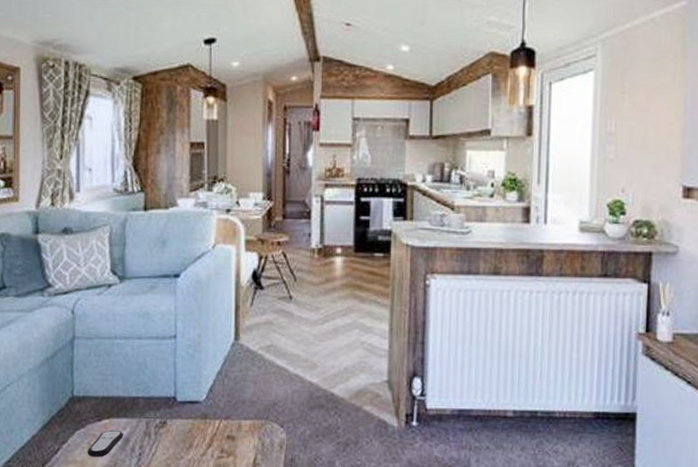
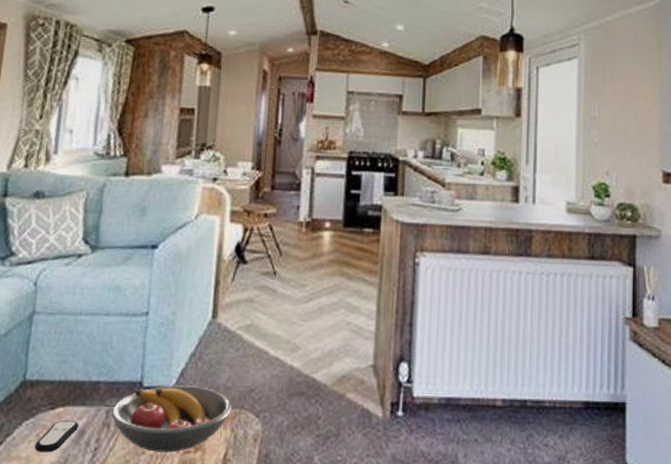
fruit bowl: none [151,400,258,458] -> present [111,385,232,453]

